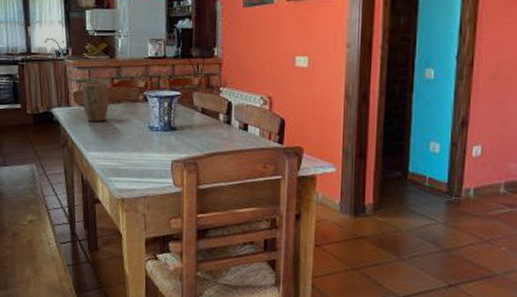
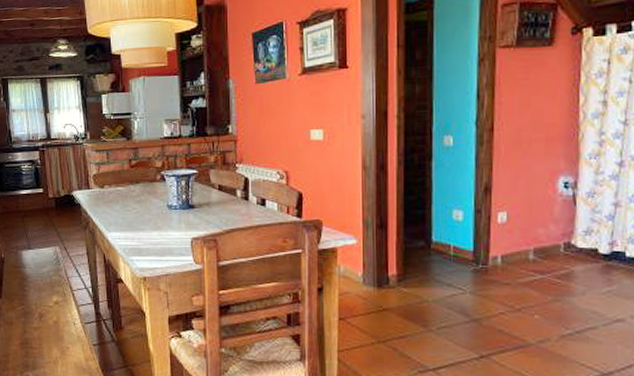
plant pot: present [82,81,109,122] -> none [101,163,128,203]

